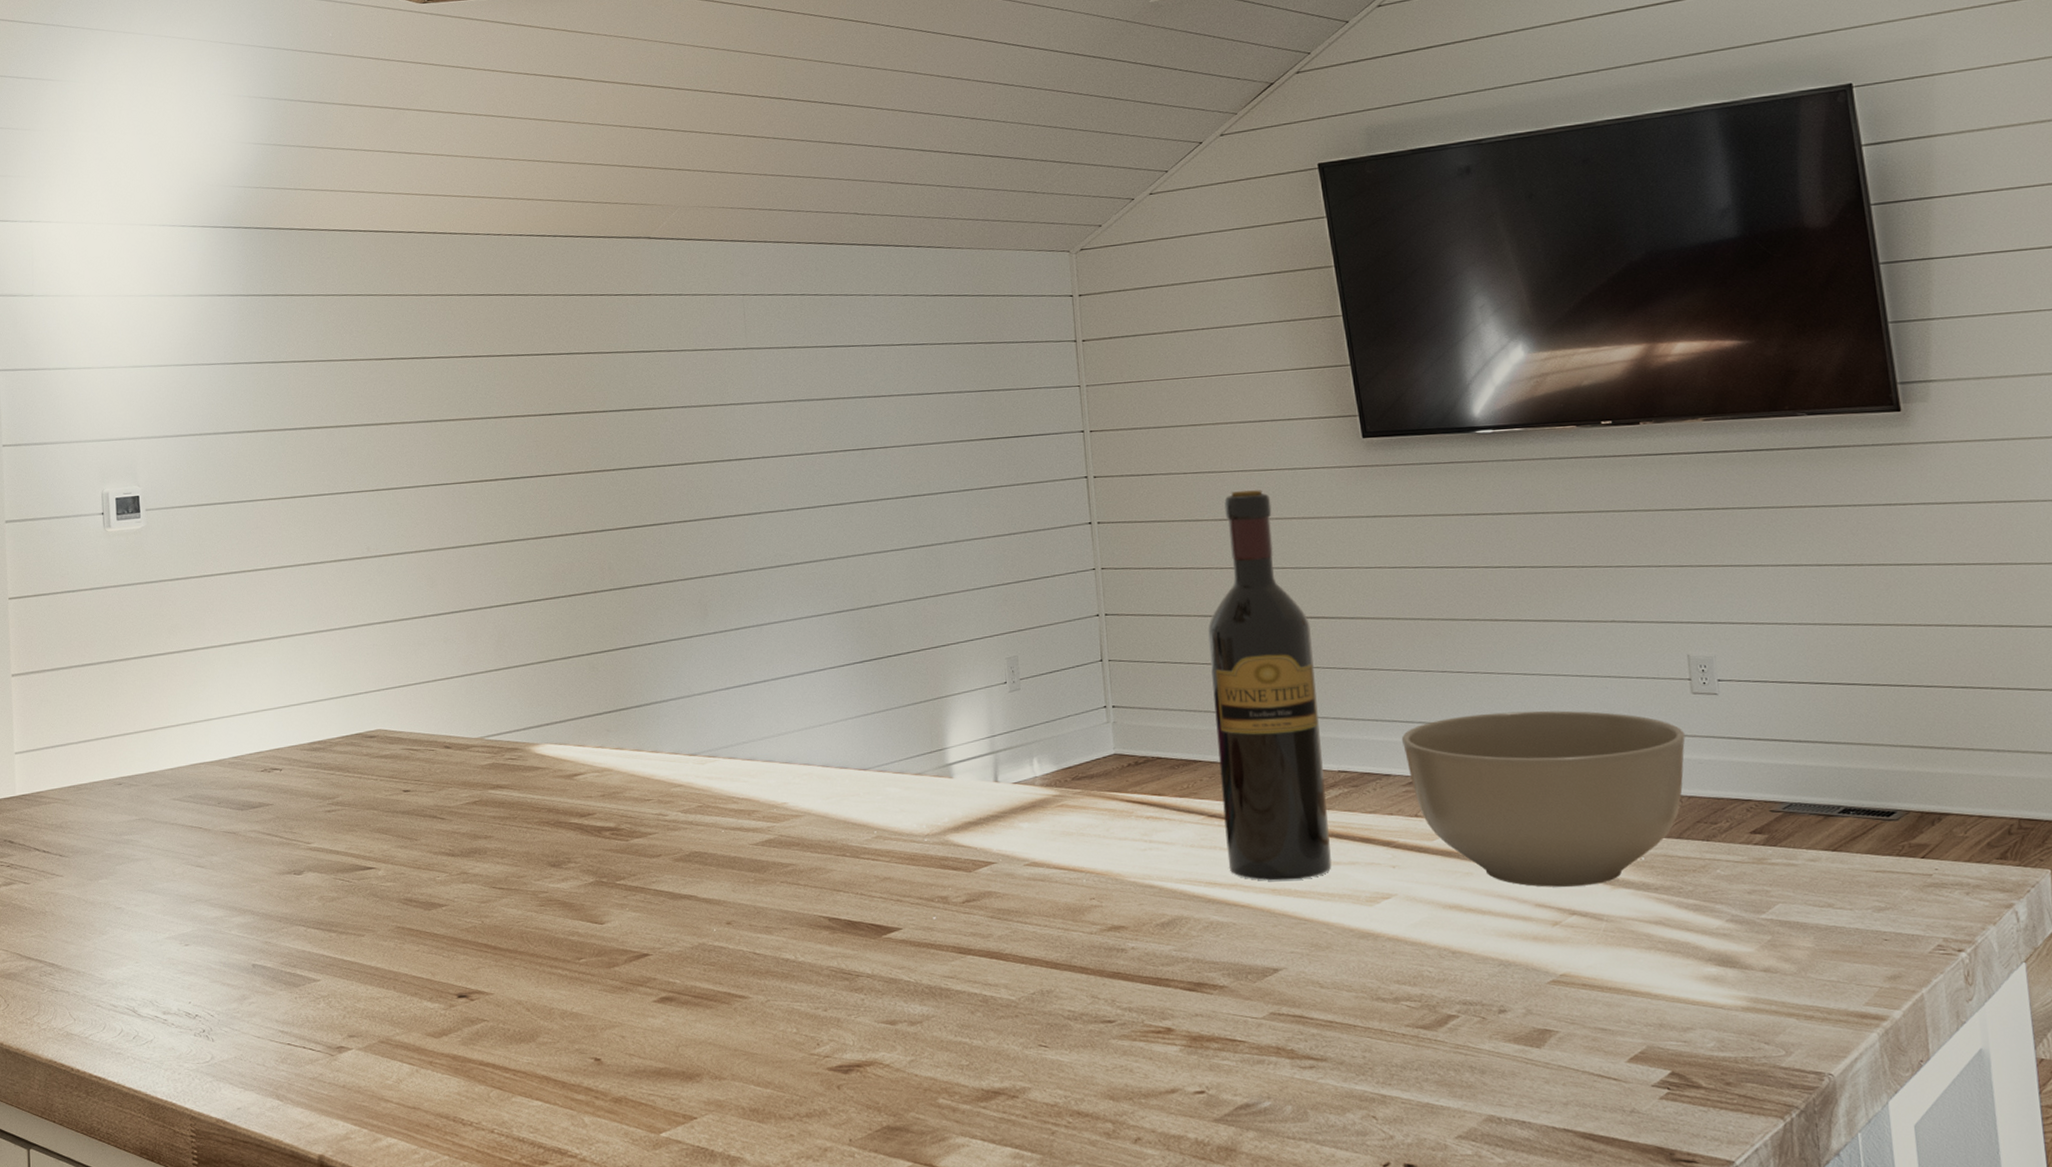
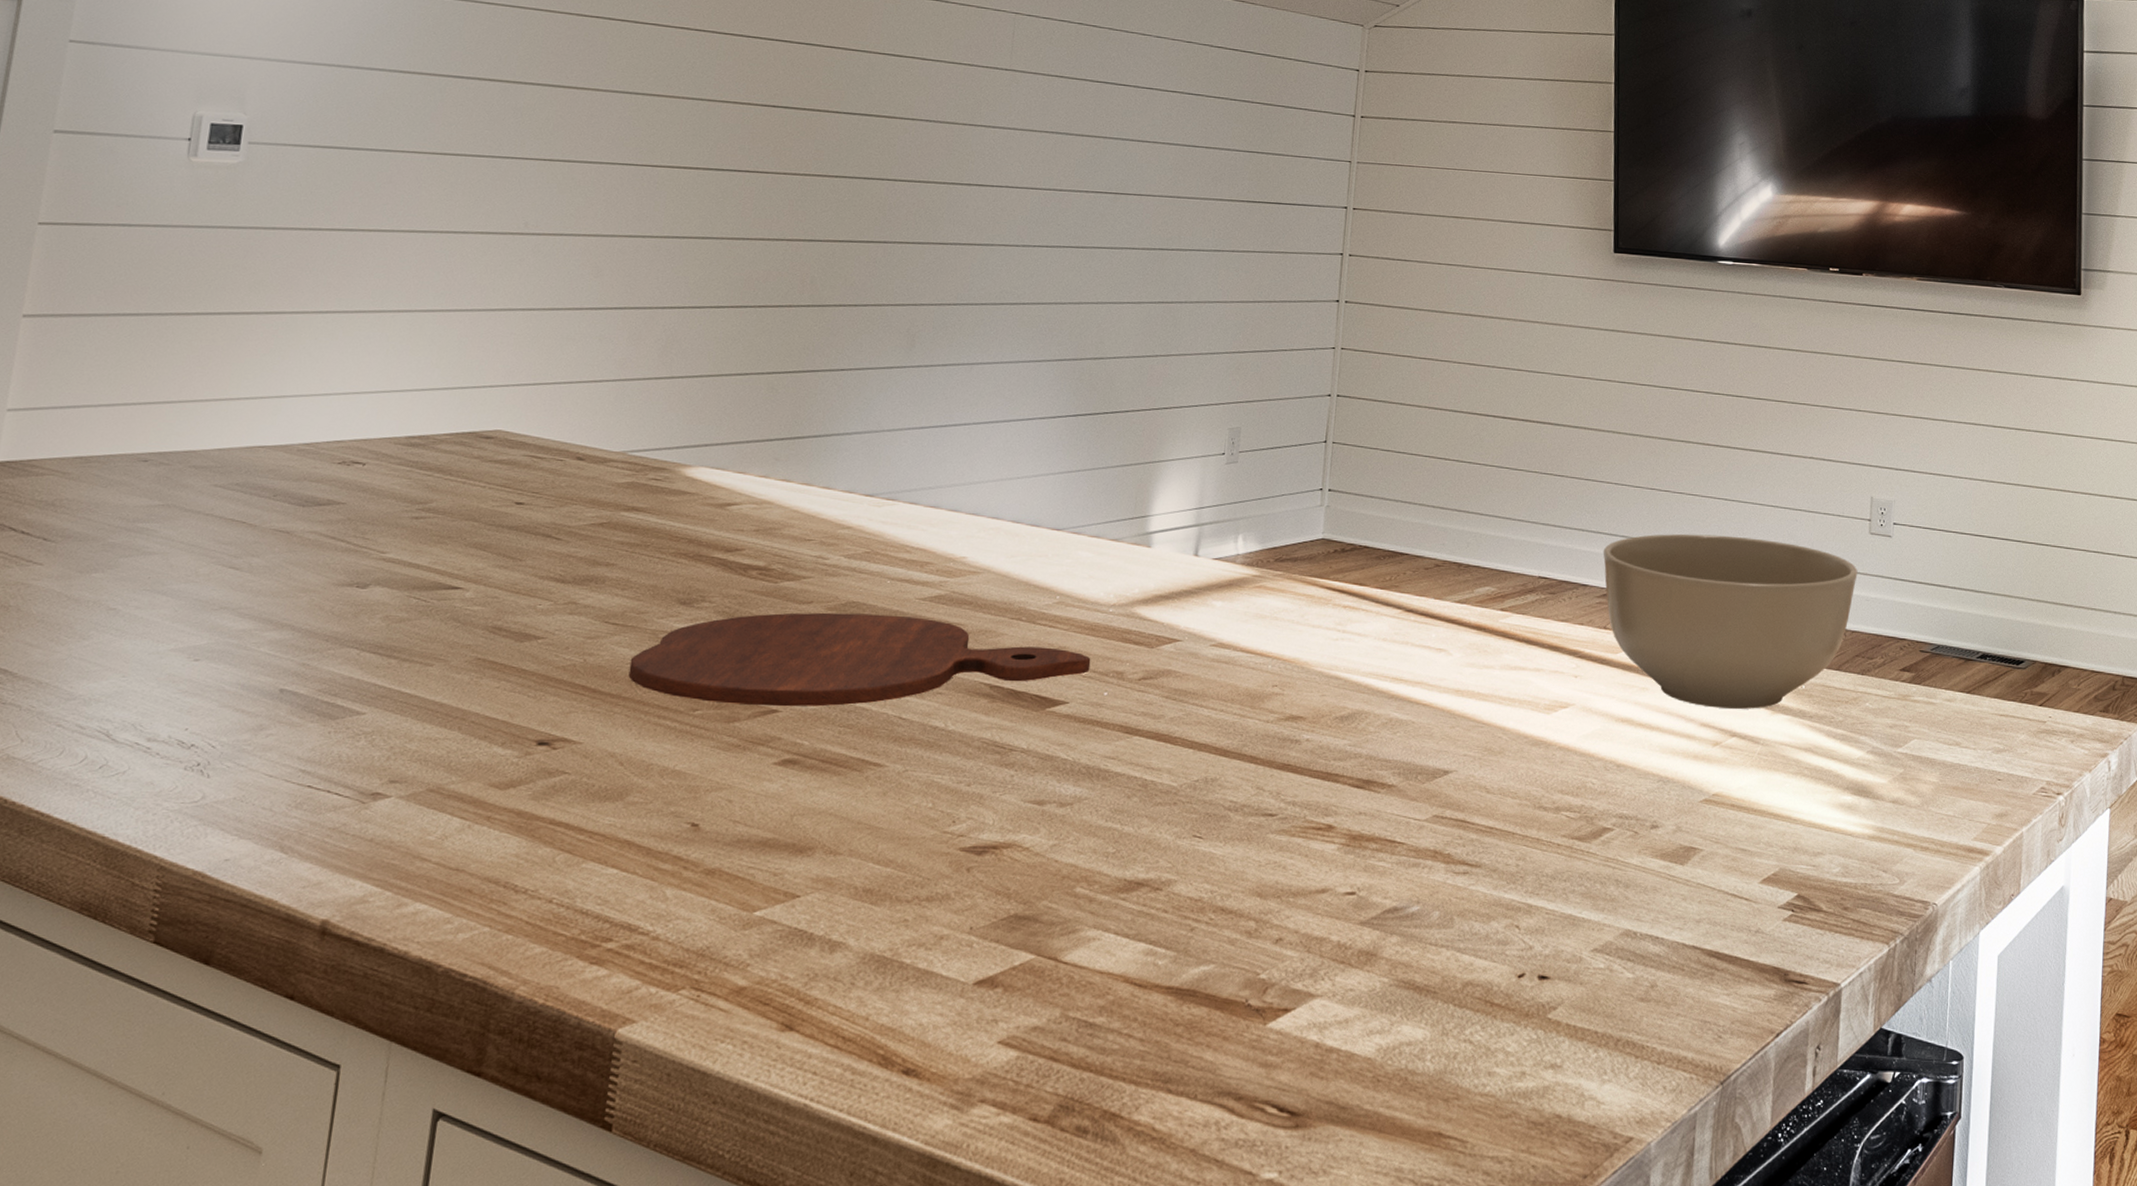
cutting board: none [519,861,916,951] -> present [628,612,1091,707]
wine bottle: present [1208,490,1332,881] -> none [1417,288,1535,682]

